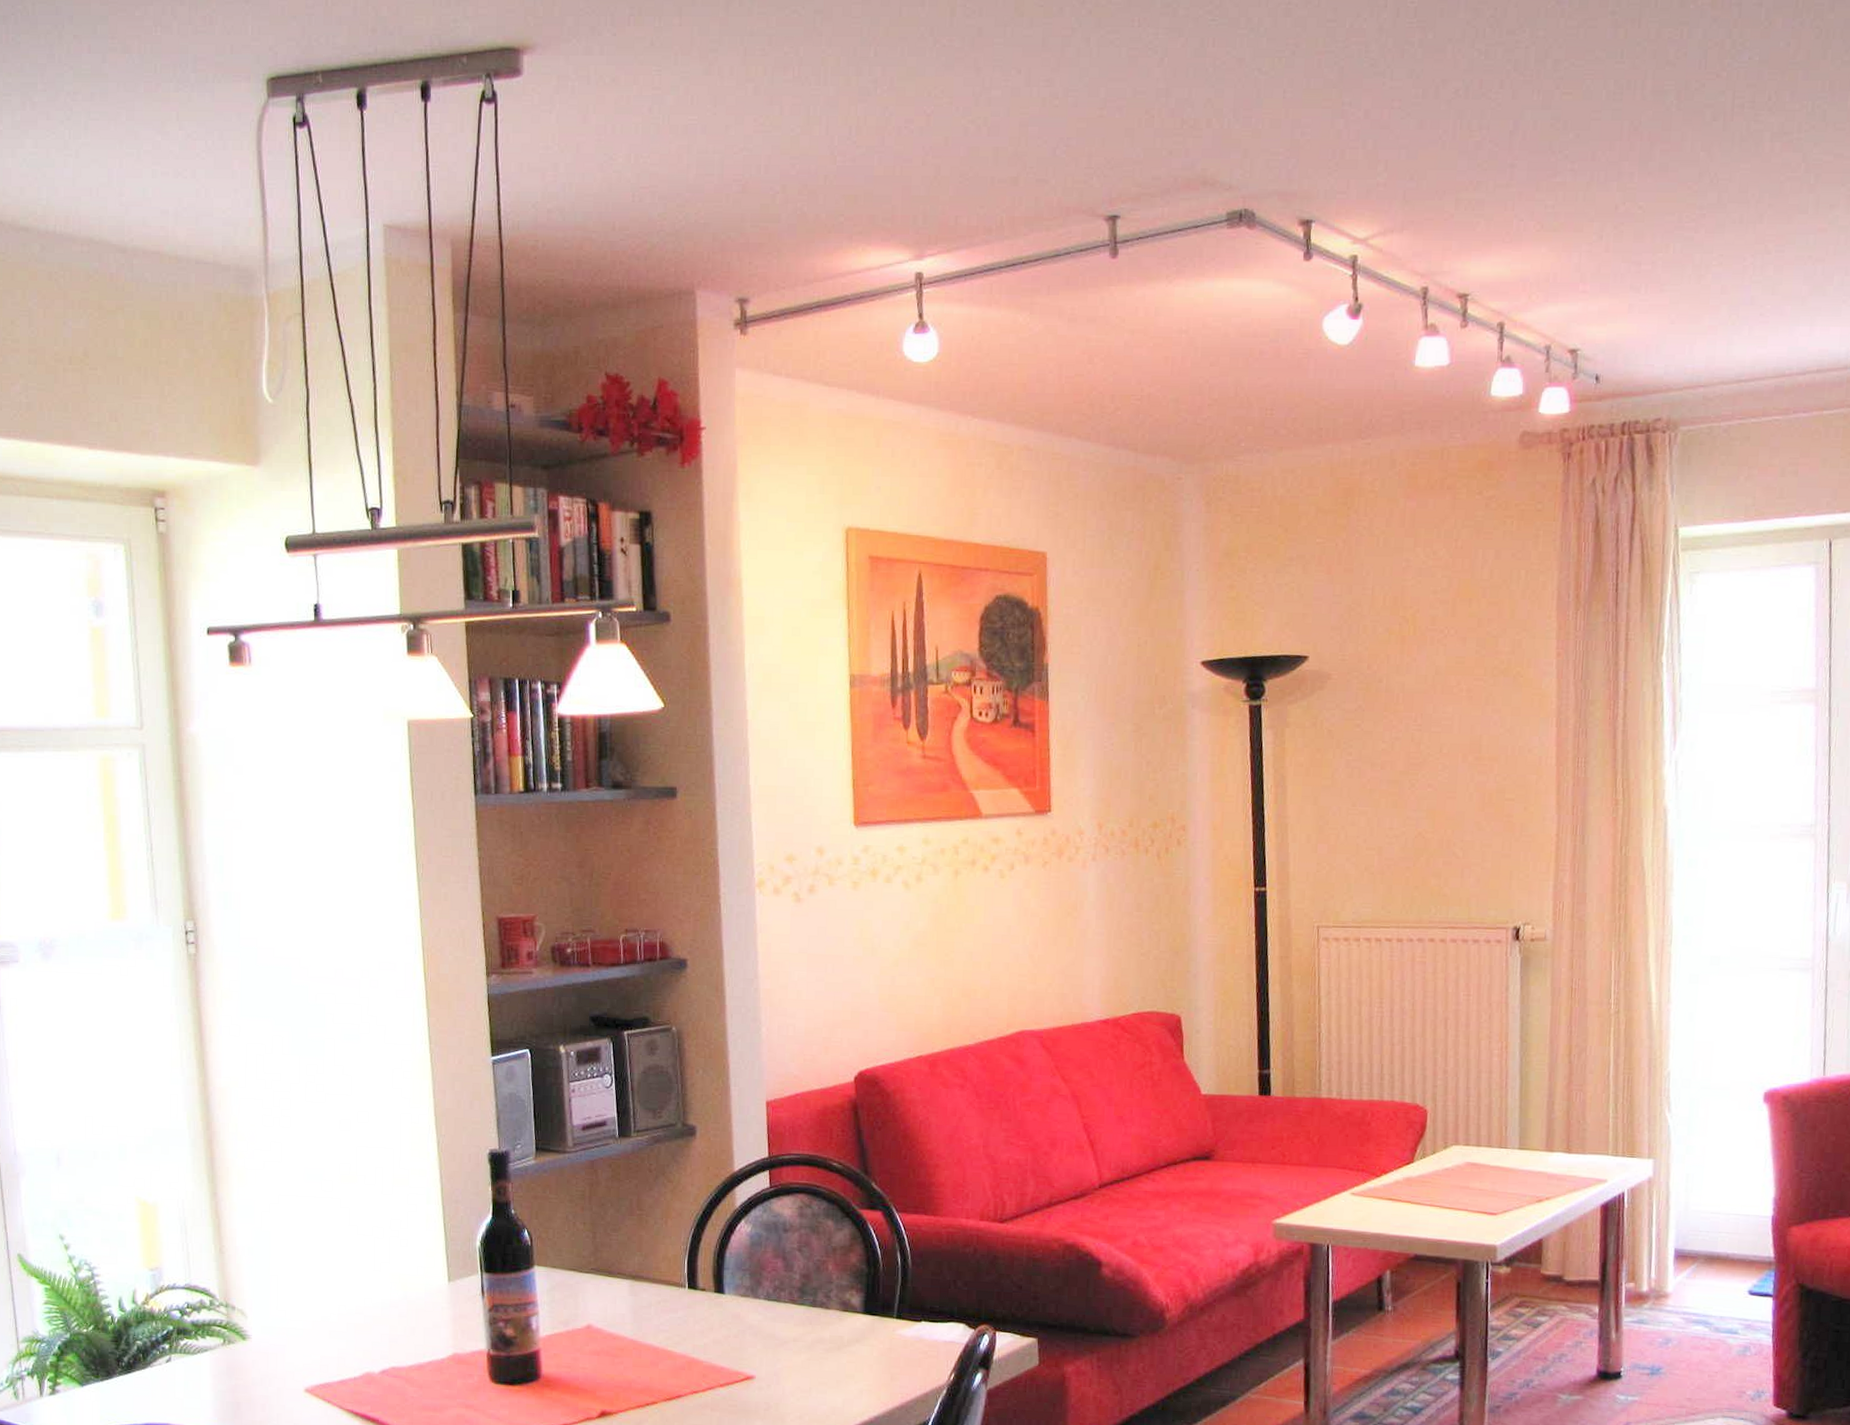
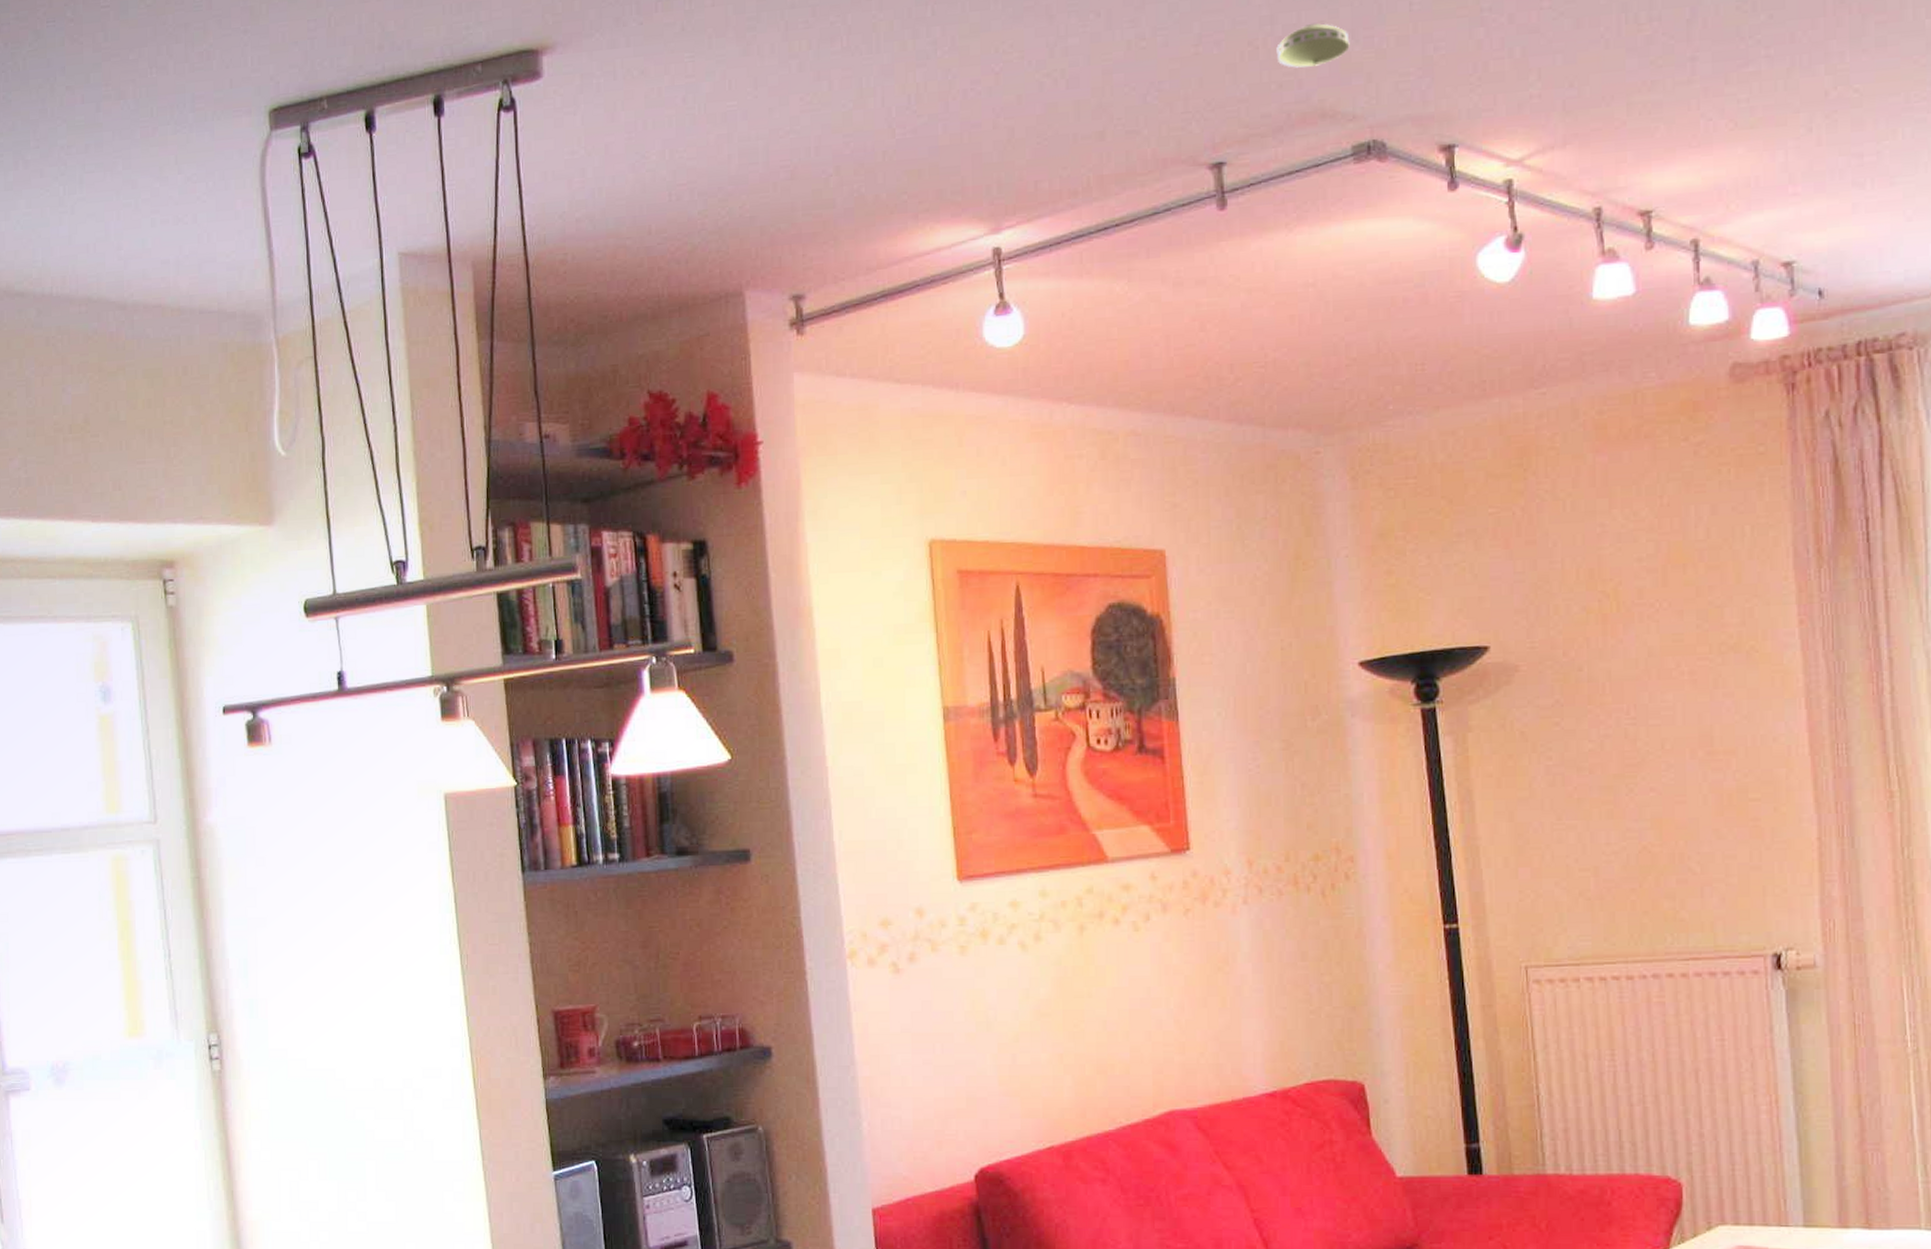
smoke detector: none [1169,99,1231,138] -> present [1276,23,1350,68]

